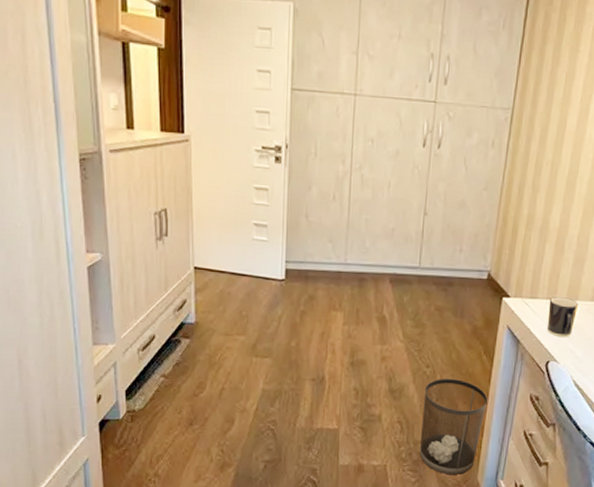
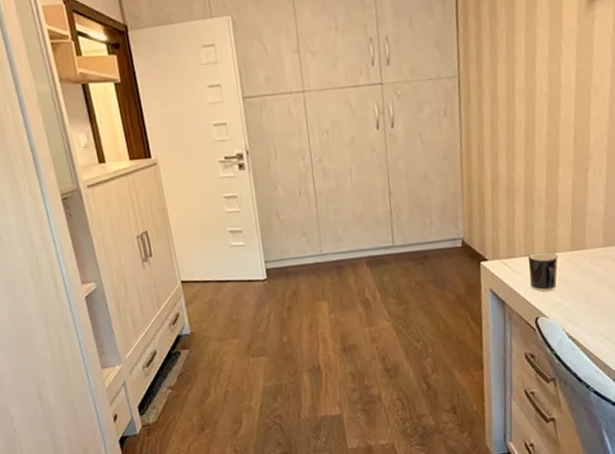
waste bin: present [420,378,488,475] -> none [418,348,483,444]

